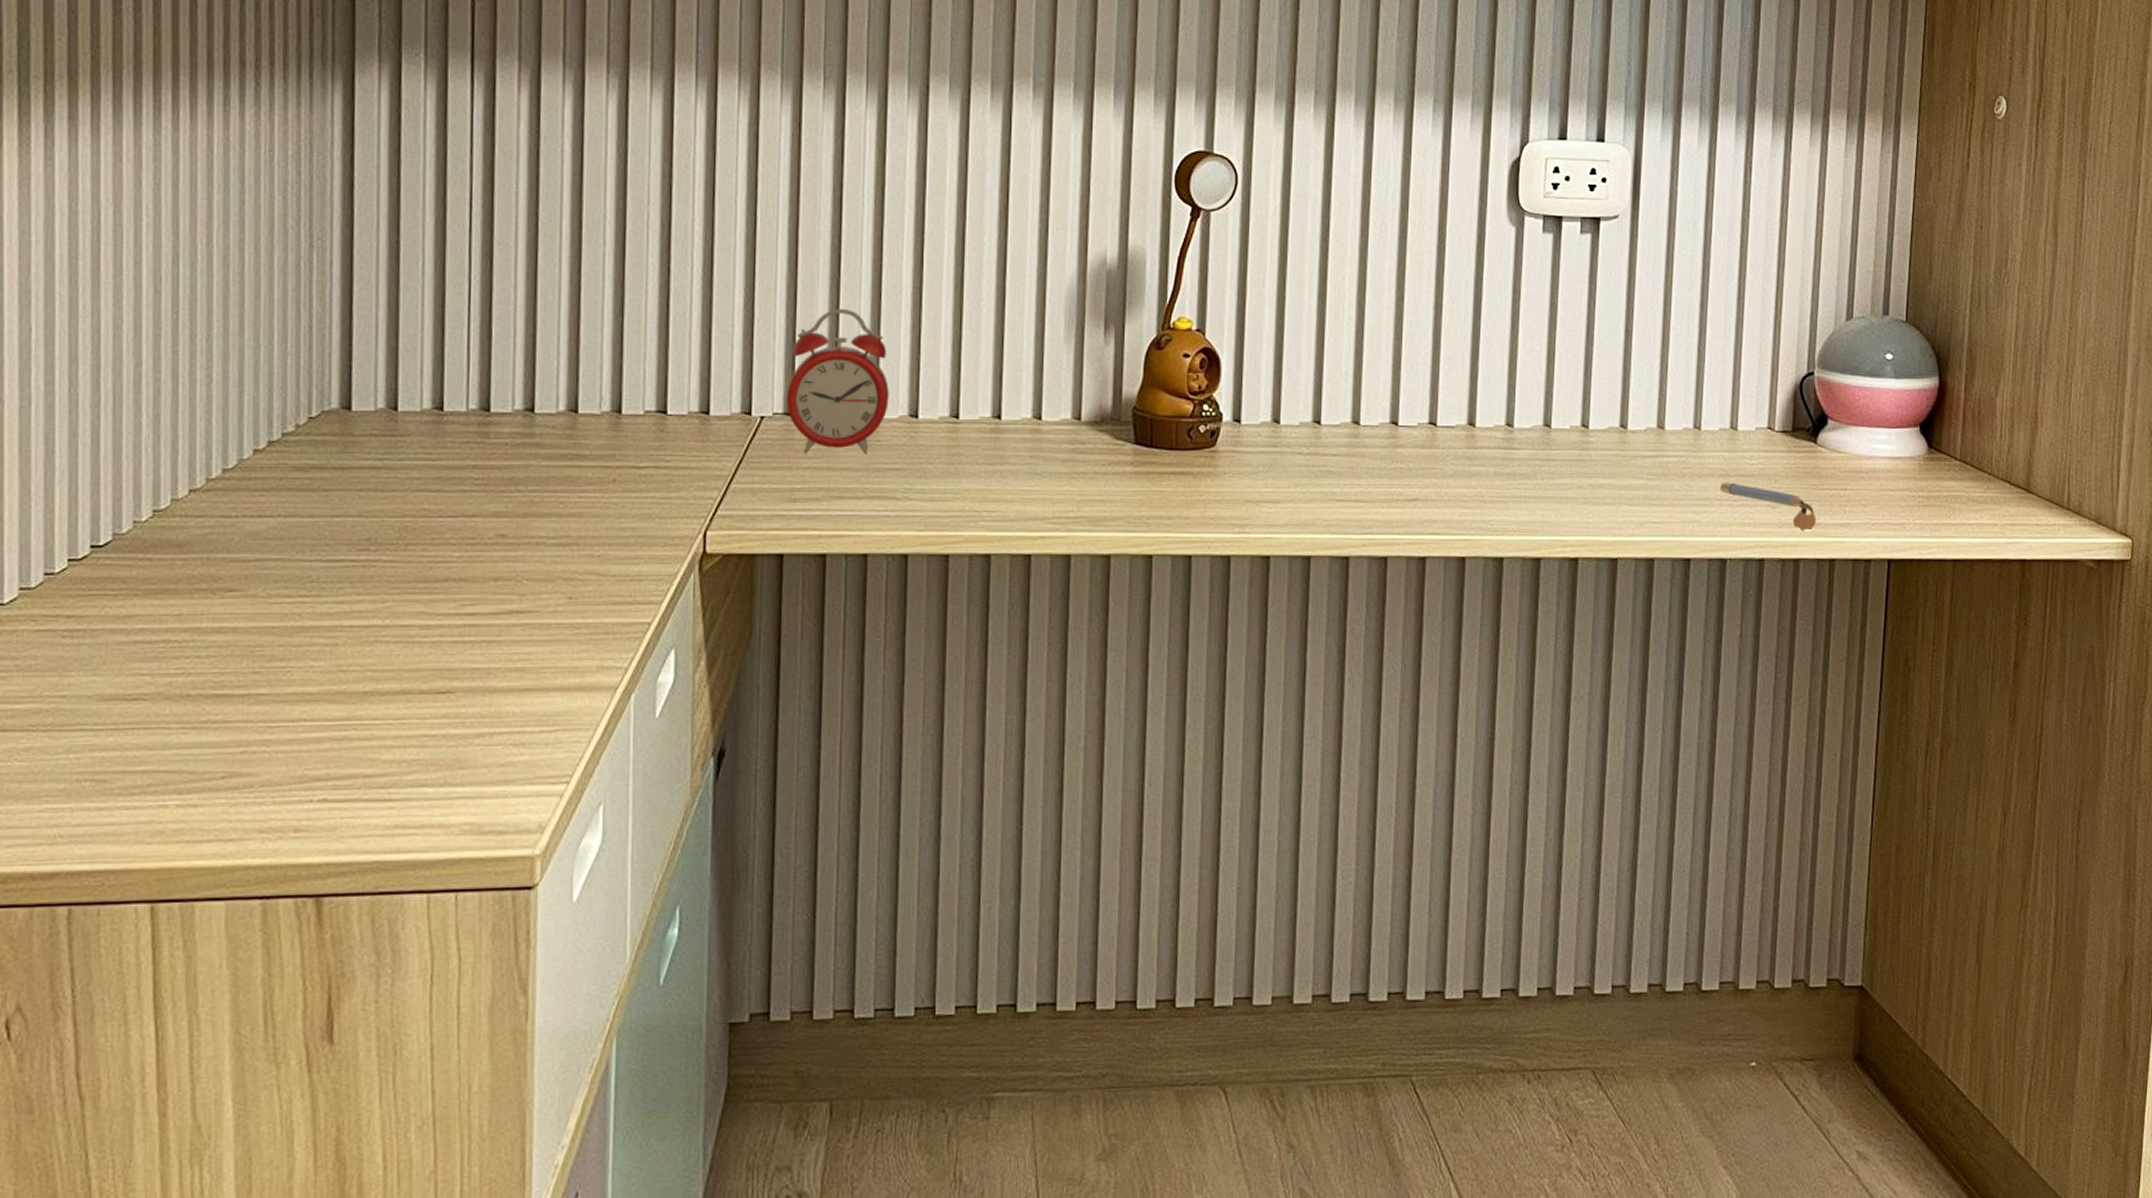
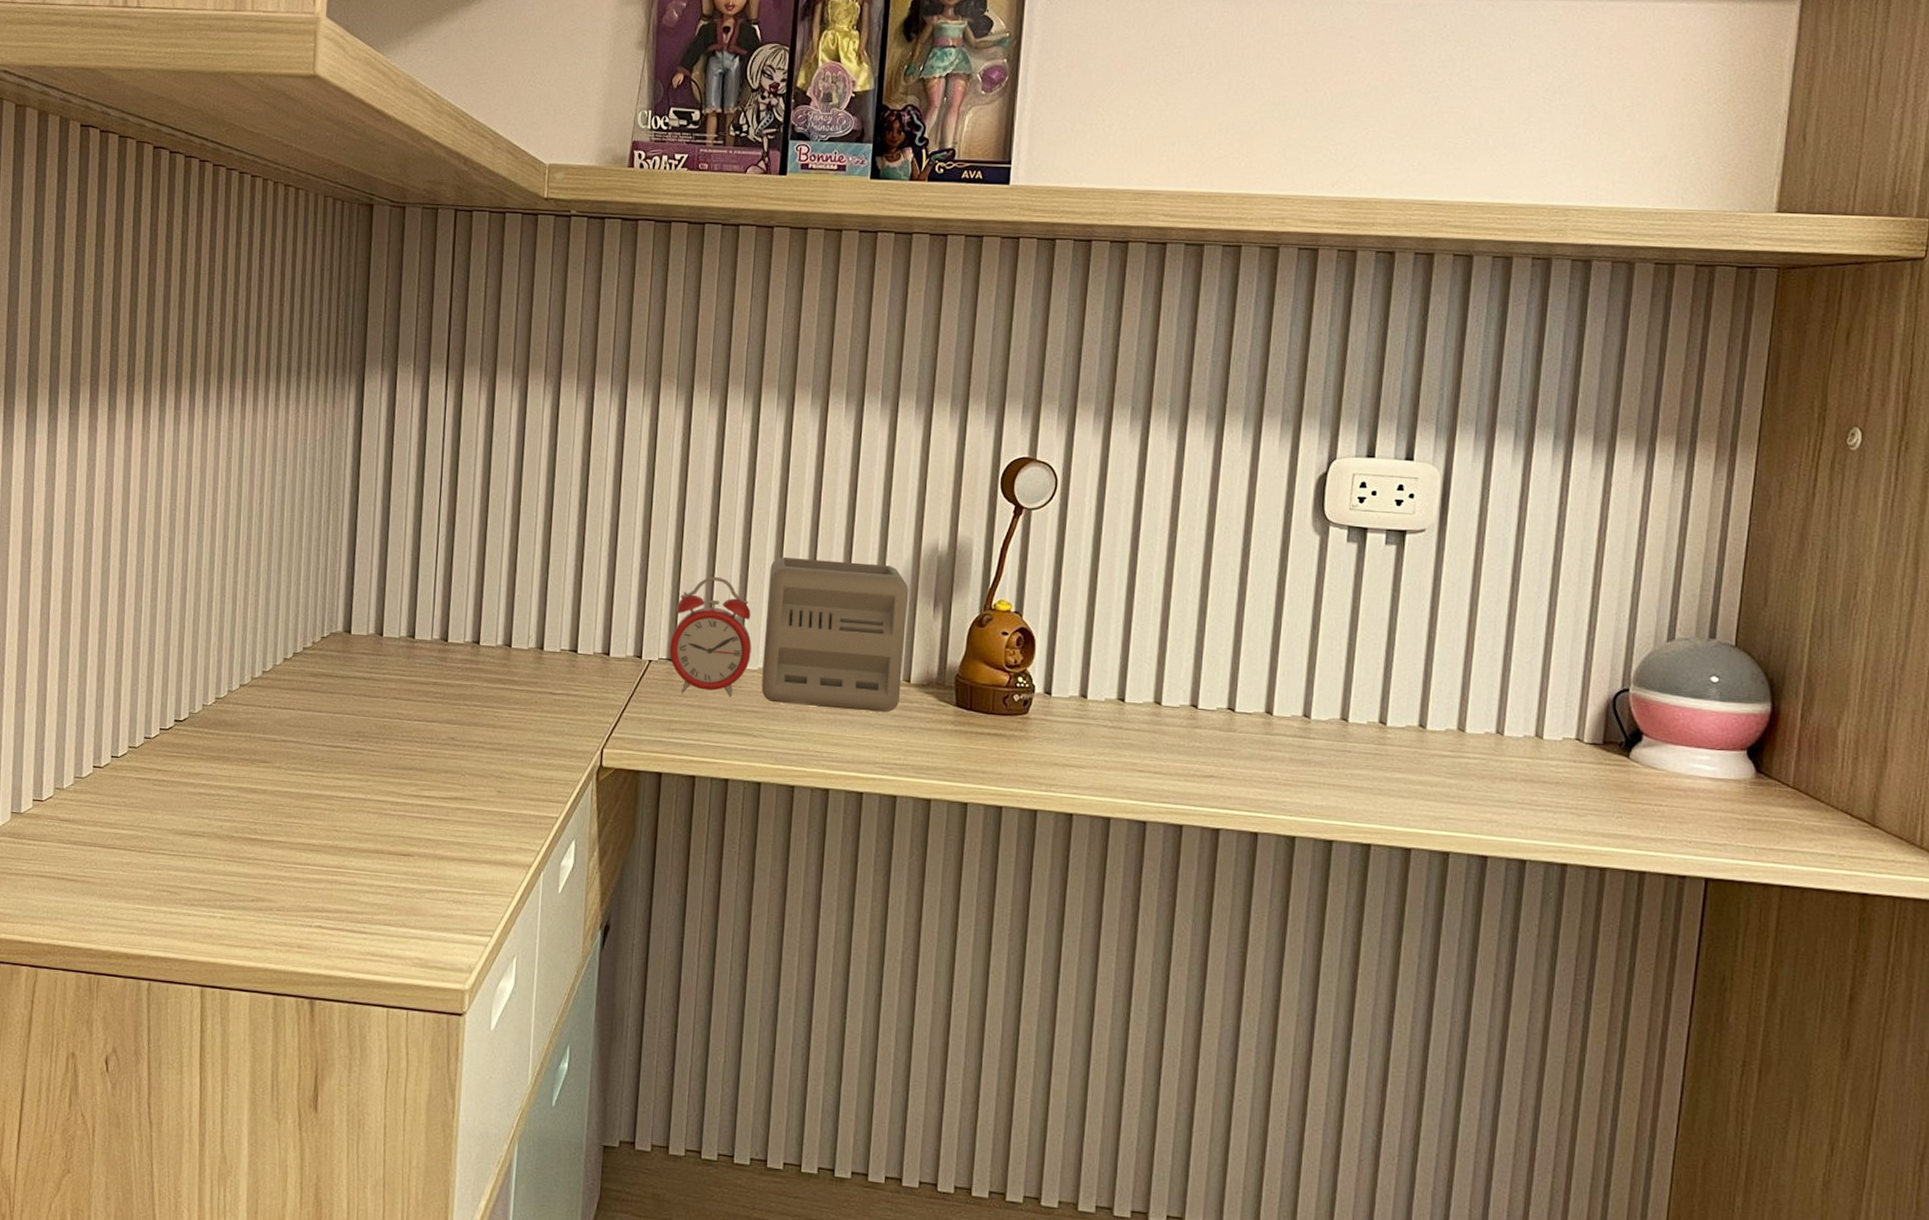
desk organizer: none [903,281,1075,458] -> present [761,557,909,713]
pencil: present [1720,482,1817,531] -> none [1522,787,1626,842]

